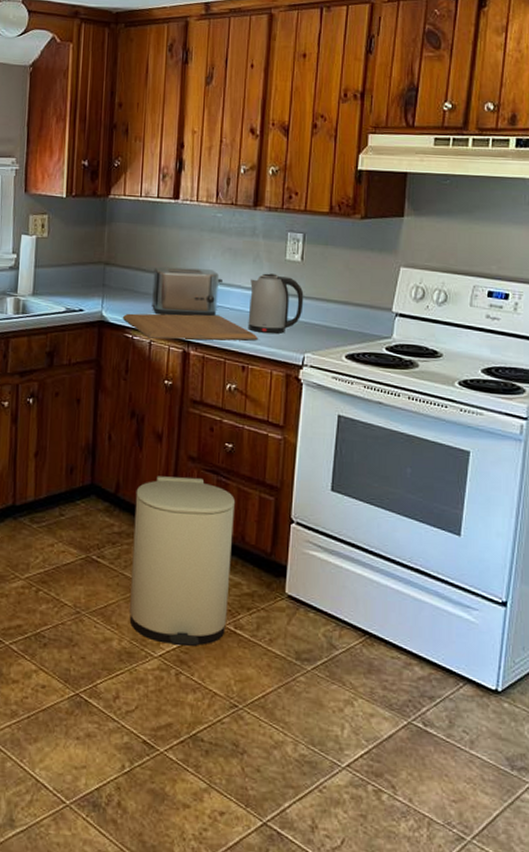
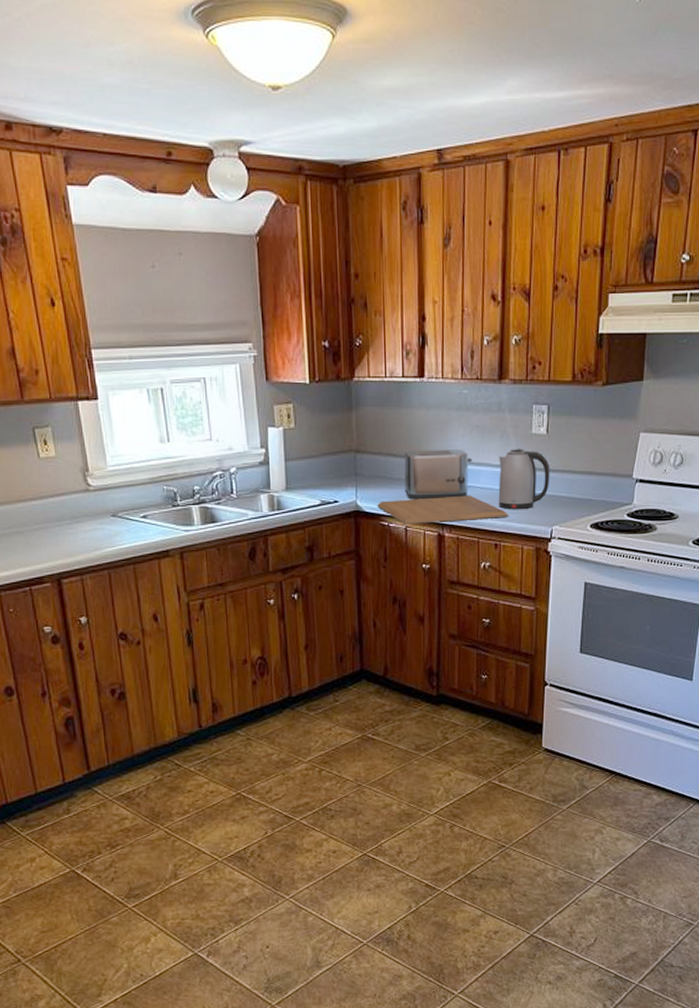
pedal bin: present [129,476,236,647] -> none [403,653,495,803]

